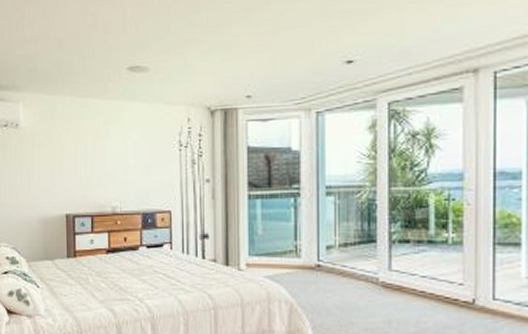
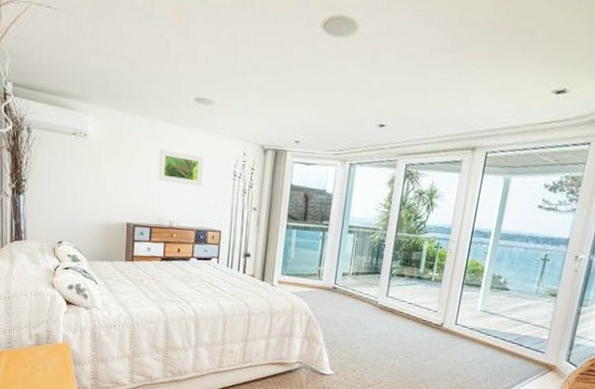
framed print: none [95,127,144,164] -> present [158,148,204,186]

